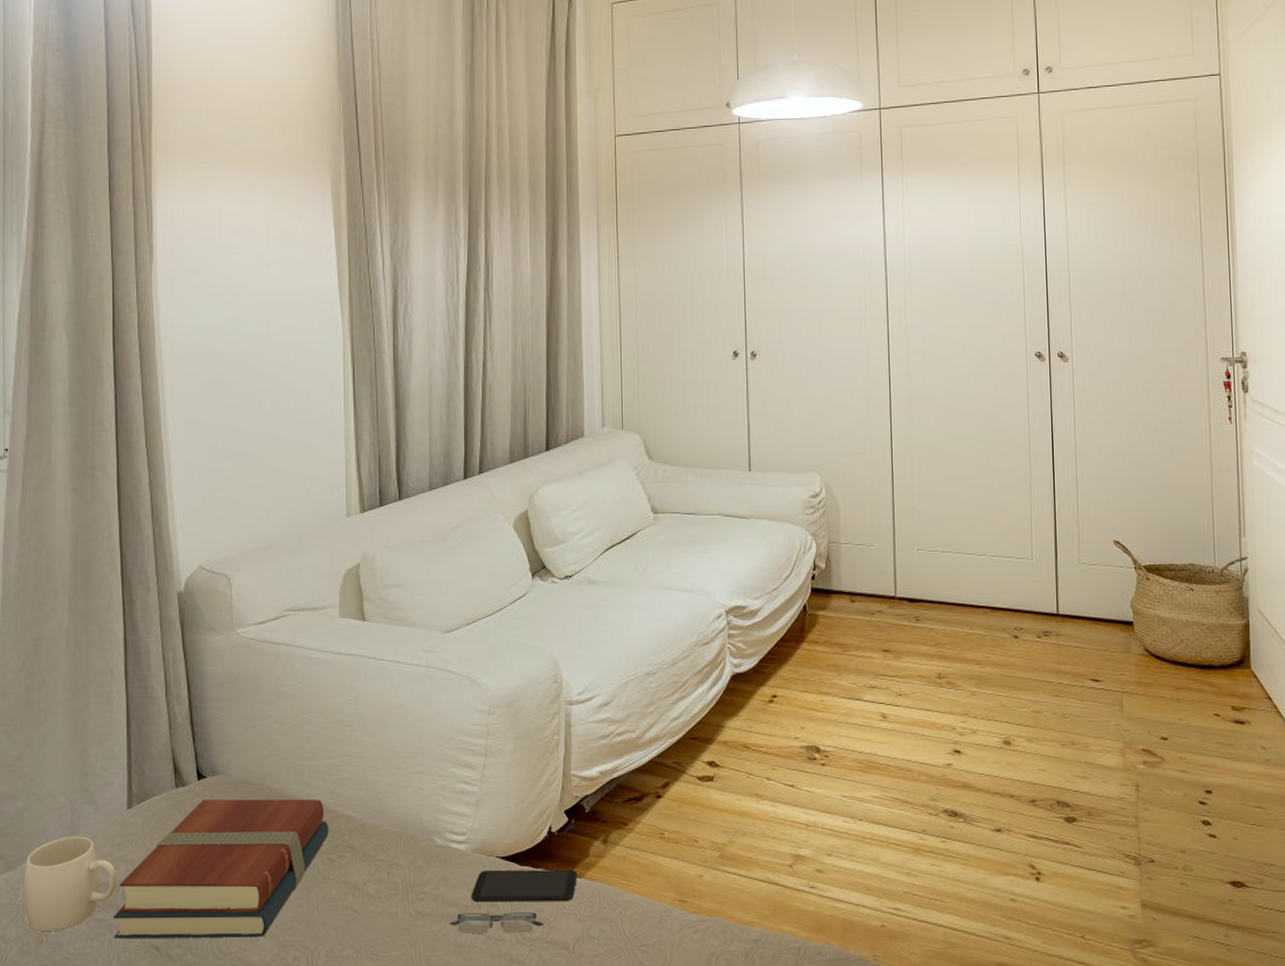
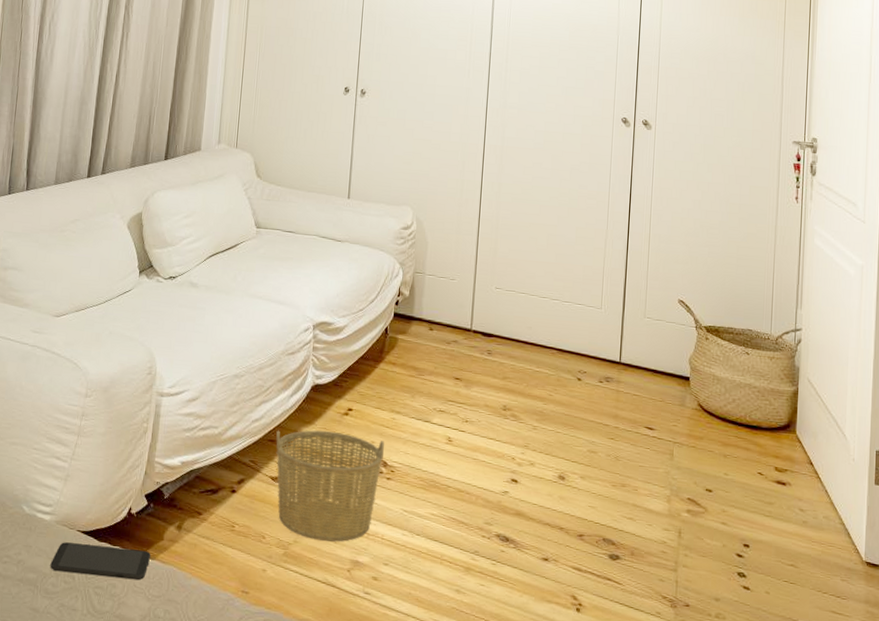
glasses: present [449,912,545,934] -> none [27,579,116,606]
basket: none [698,721,815,837] -> present [276,430,384,541]

